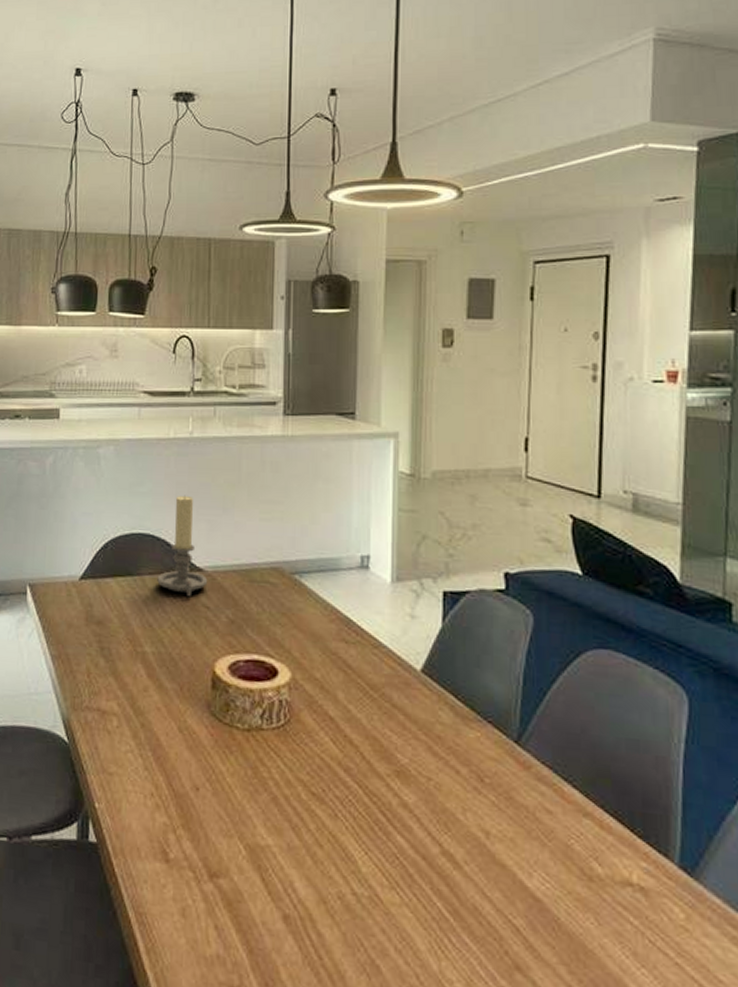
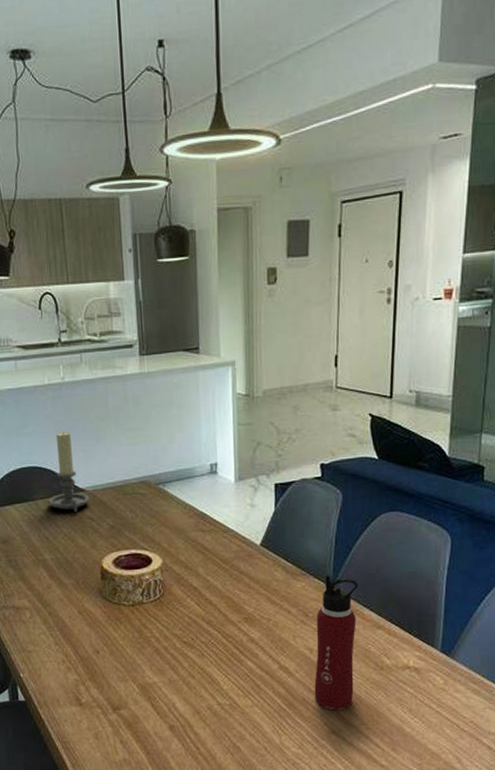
water bottle: none [491,725,555,935] -> present [314,574,358,710]

